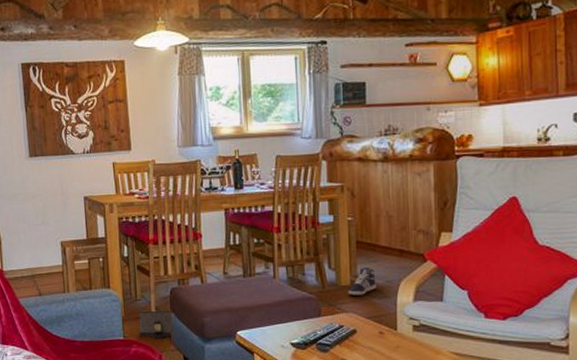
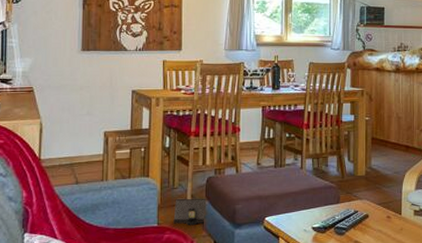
sneaker: present [348,266,376,296] -> none [363,159,386,185]

